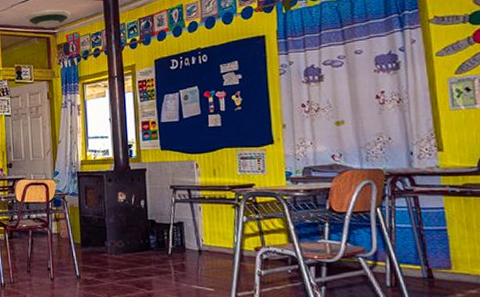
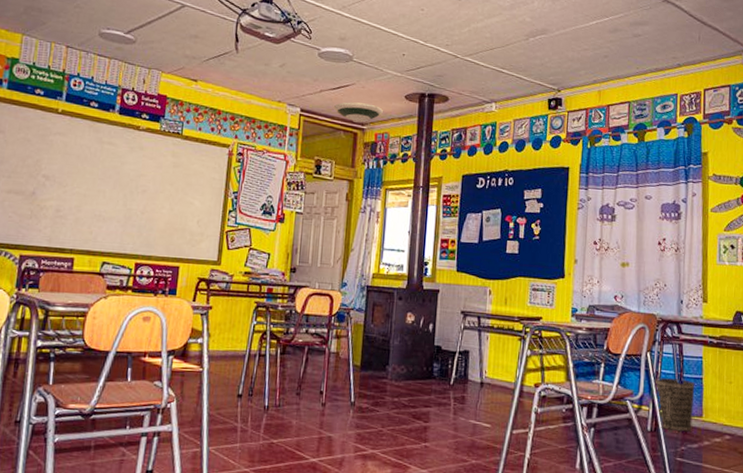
wastebasket: none [389,232,440,285] -> present [655,377,695,432]

